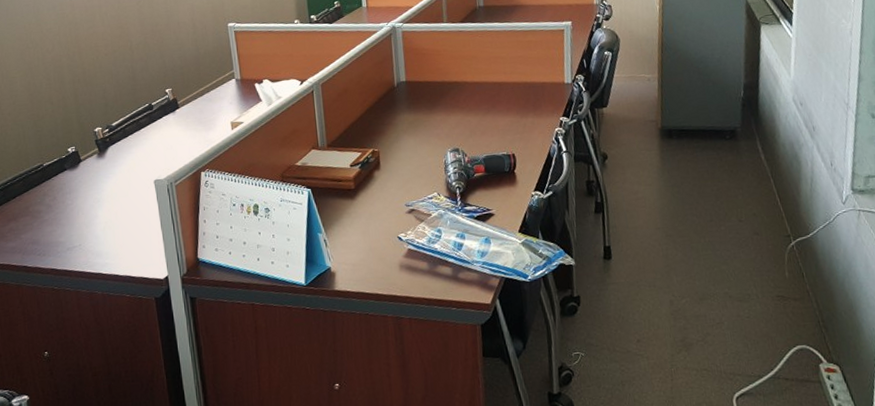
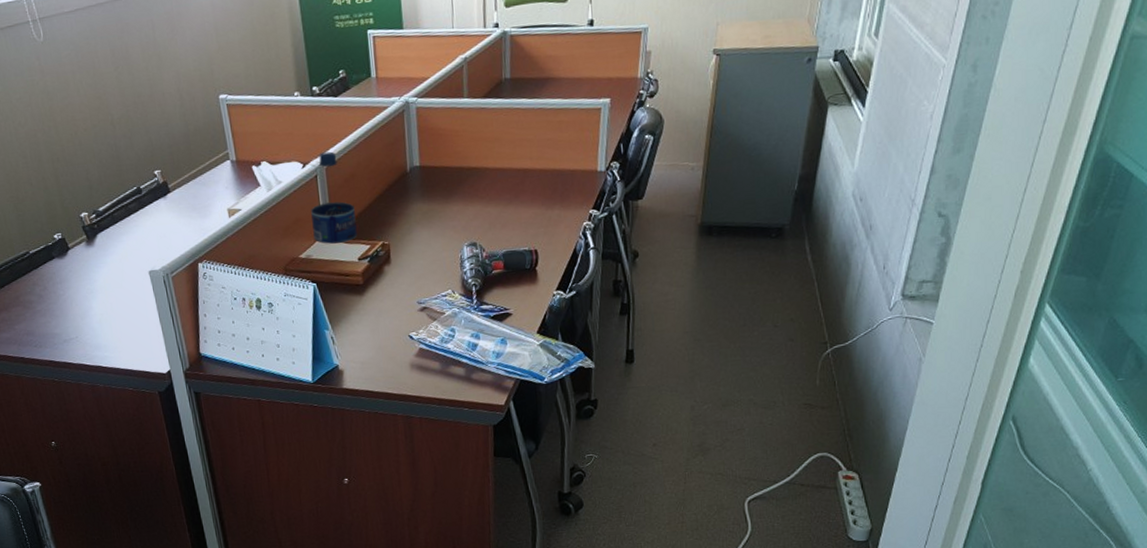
water bottle: none [307,70,349,153] -> present [311,151,357,245]

